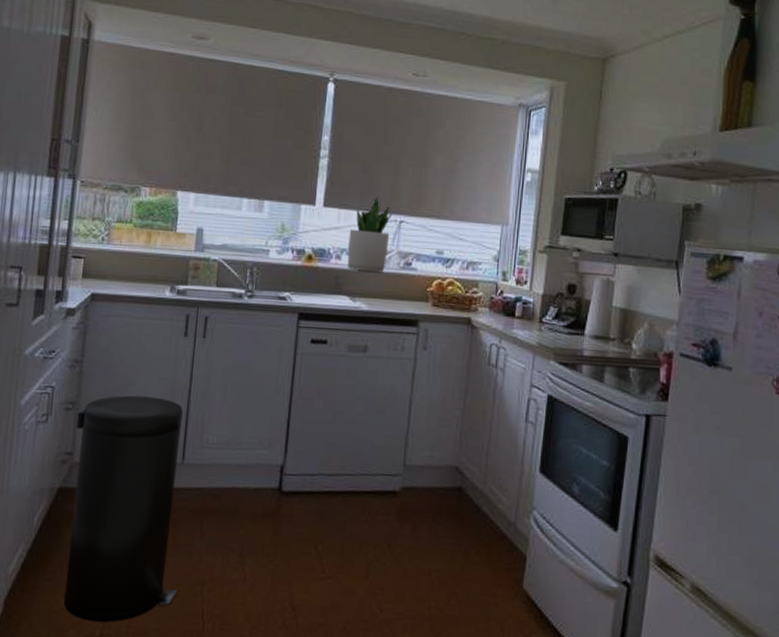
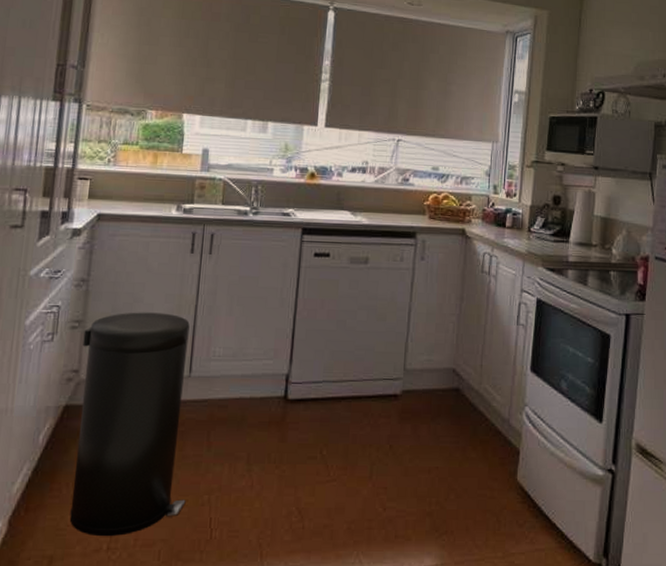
planter: present [347,195,393,272] -> none [348,116,391,188]

